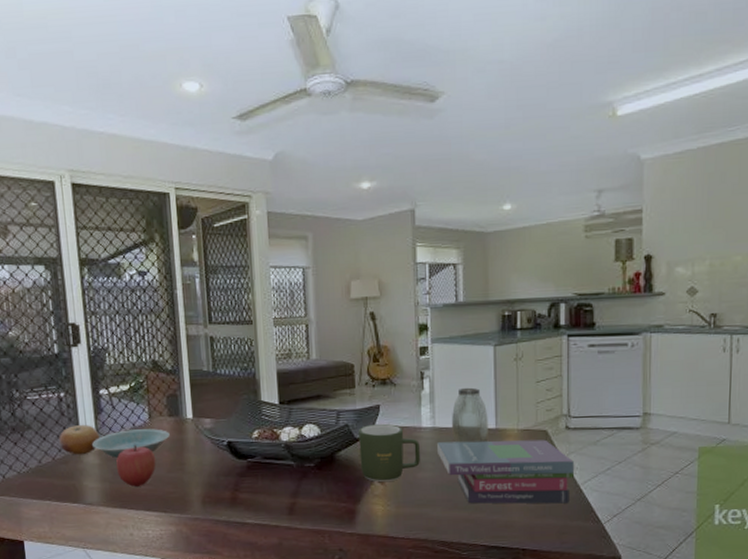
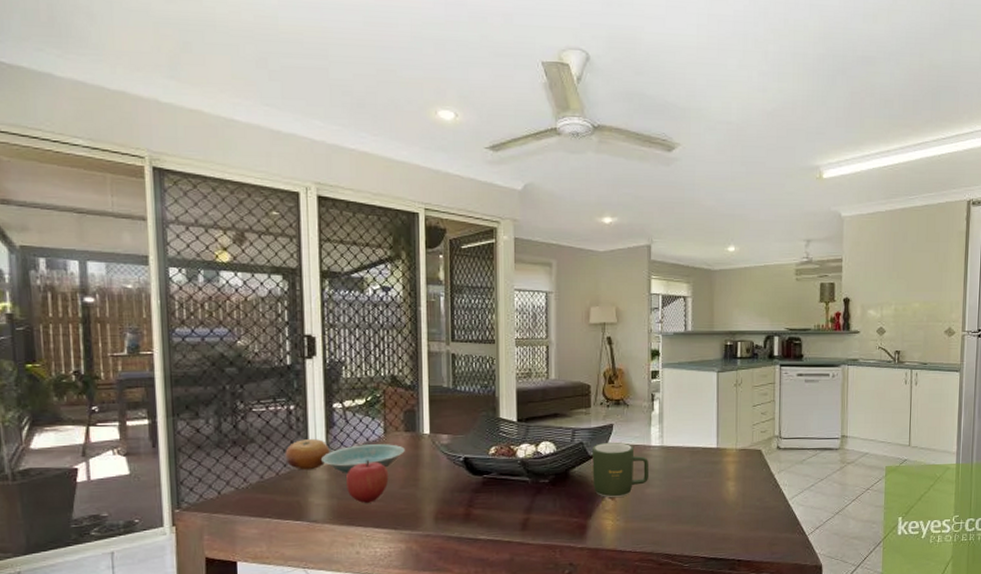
books: present [436,439,575,504] -> none [663,458,784,518]
vase: present [451,387,489,443] -> none [677,409,711,461]

